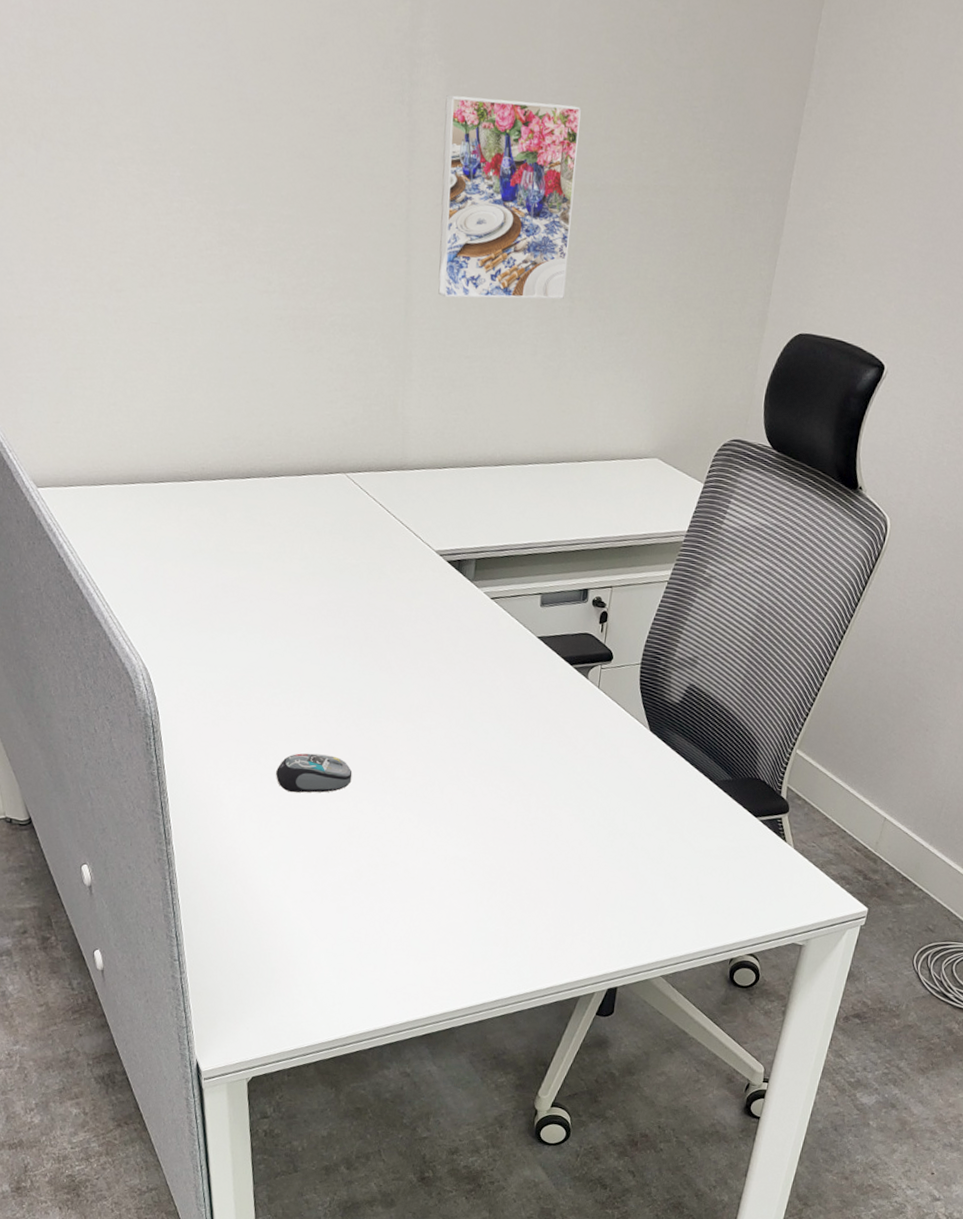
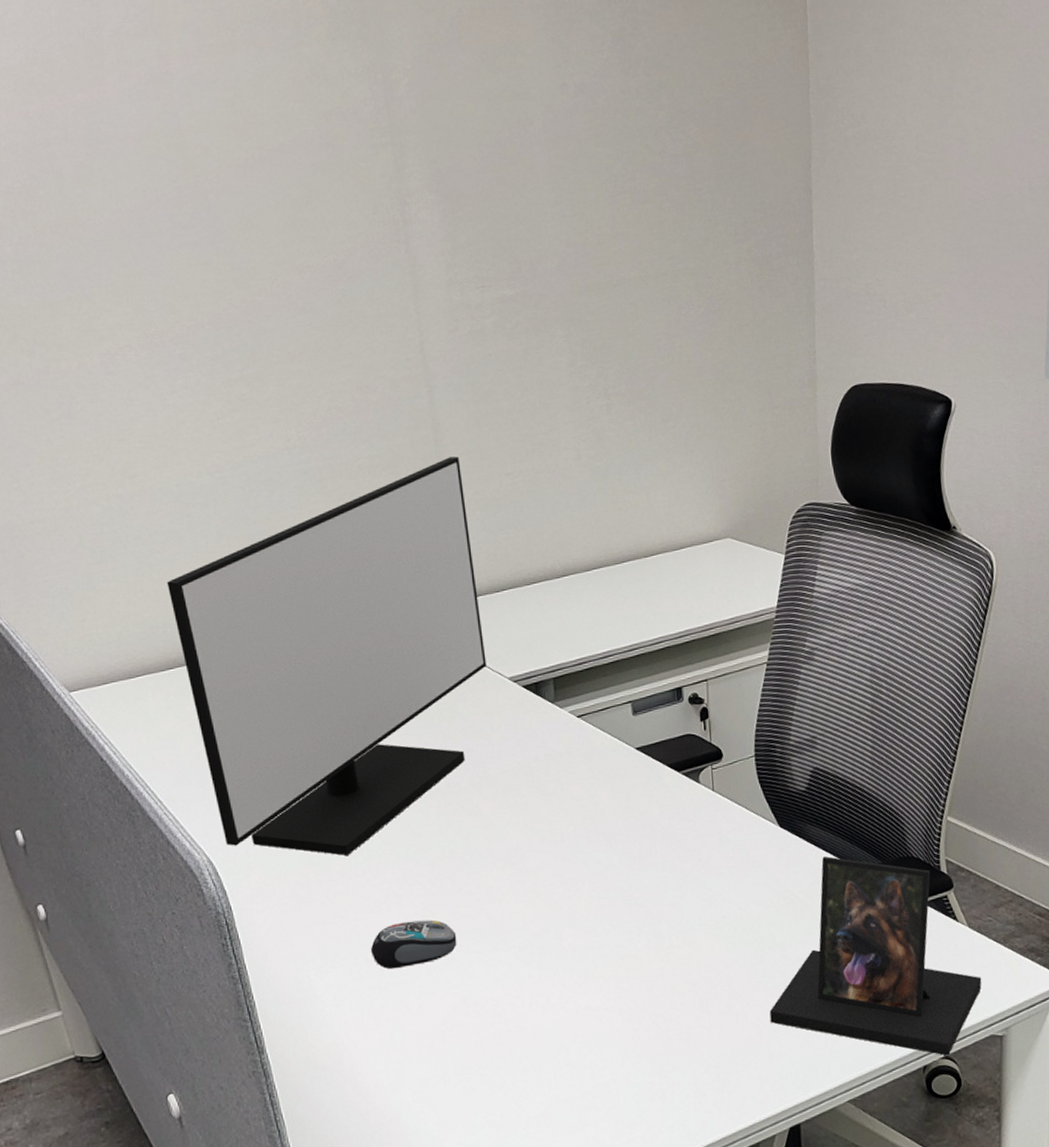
monitor: none [138,329,425,685] -> present [167,456,487,856]
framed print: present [438,95,581,299] -> none [442,211,599,420]
photo frame: none [609,764,796,954] -> present [769,856,982,1056]

